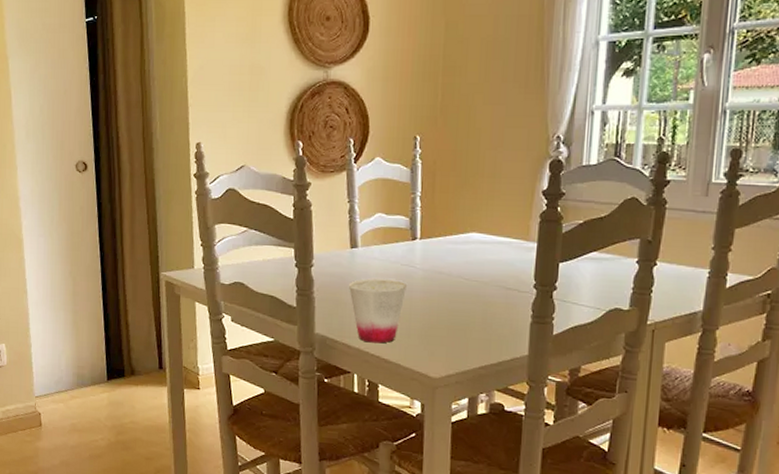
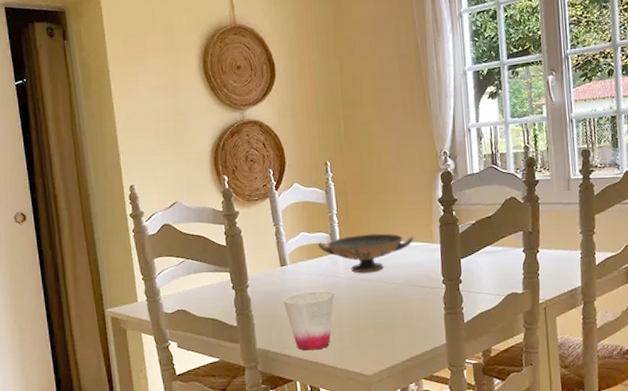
decorative bowl: none [395,222,507,267] -> present [318,233,414,274]

